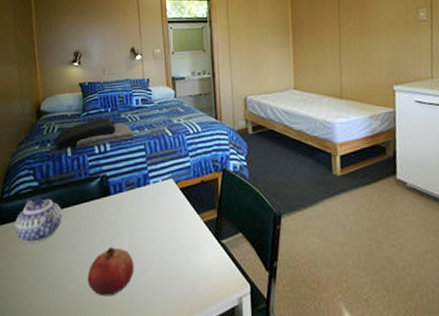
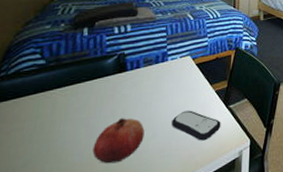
teapot: present [15,197,62,242] -> none [10,75,71,119]
remote control: none [160,243,214,281] -> present [171,110,221,141]

